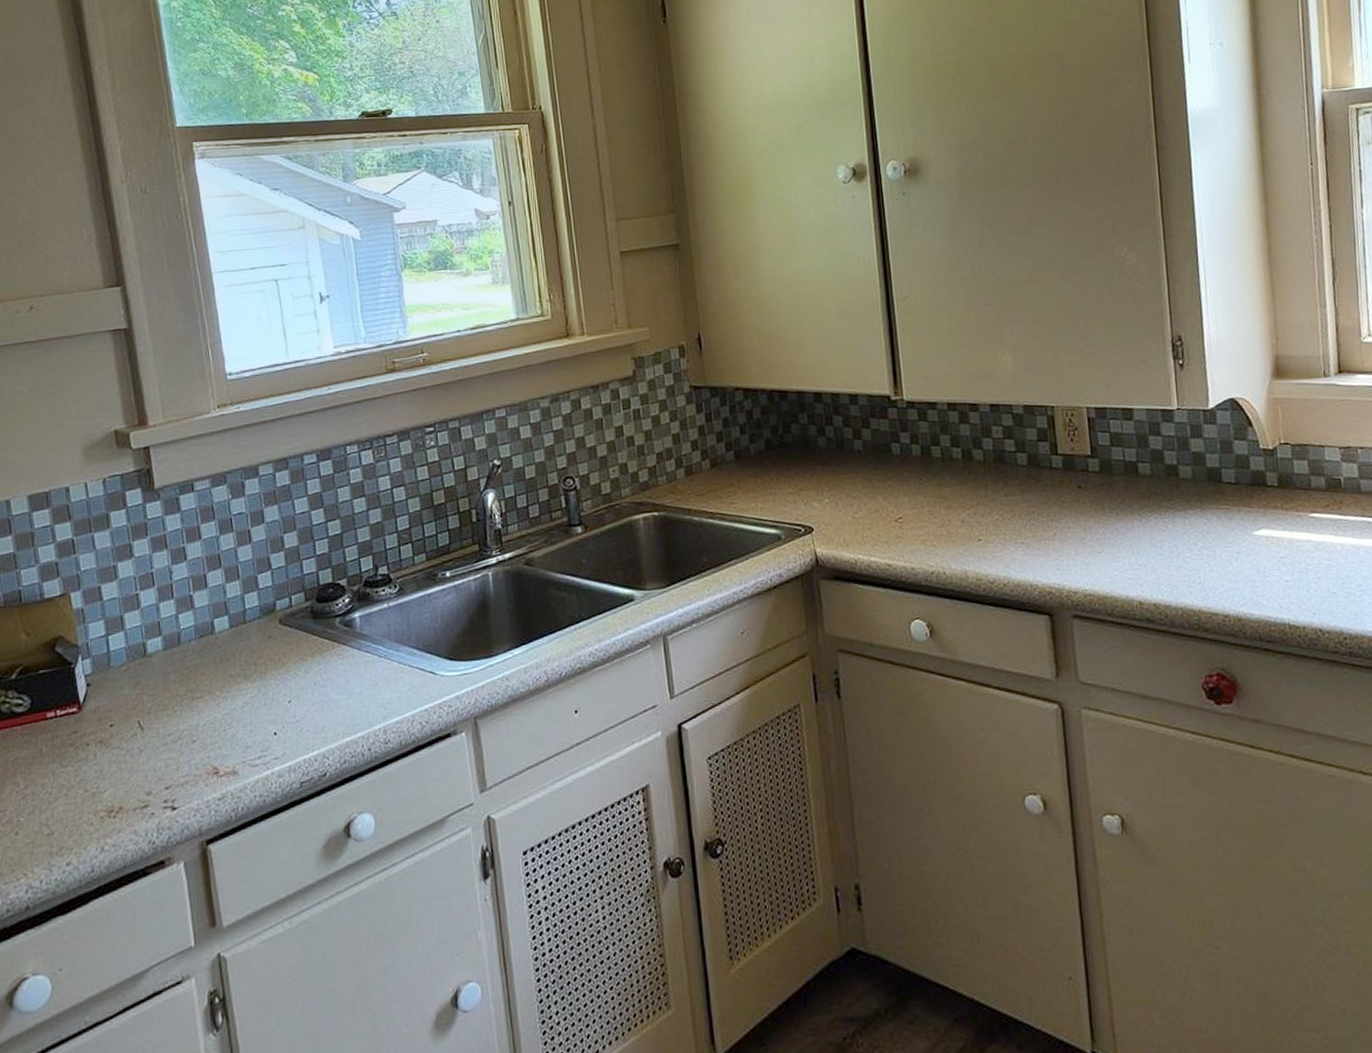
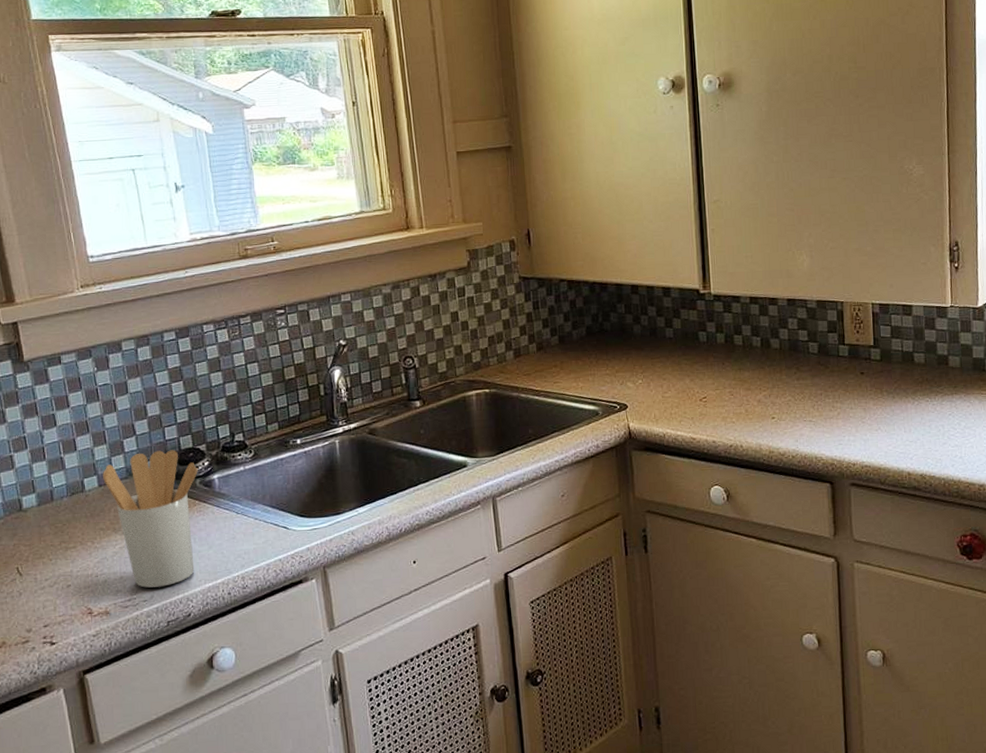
utensil holder: none [235,585,338,743] -> present [103,450,198,588]

